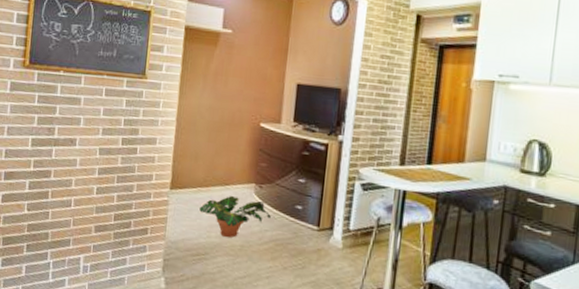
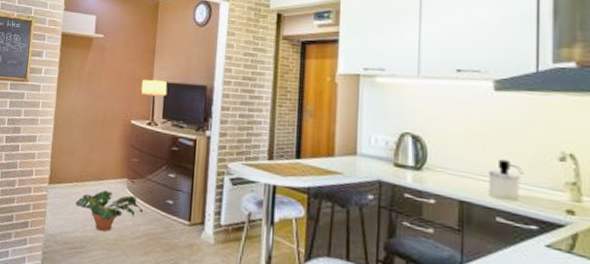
table lamp: none [271,80,300,131] -> present [140,79,167,127]

